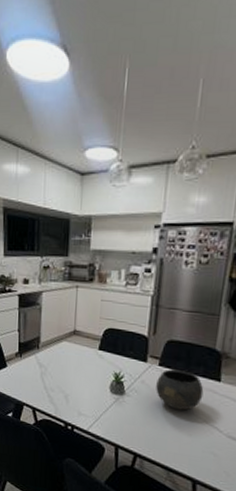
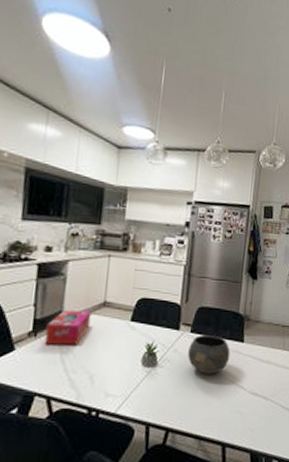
tissue box: none [28,336,64,368] -> present [44,310,92,345]

